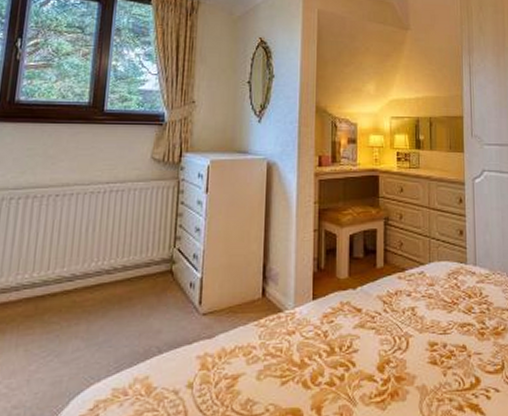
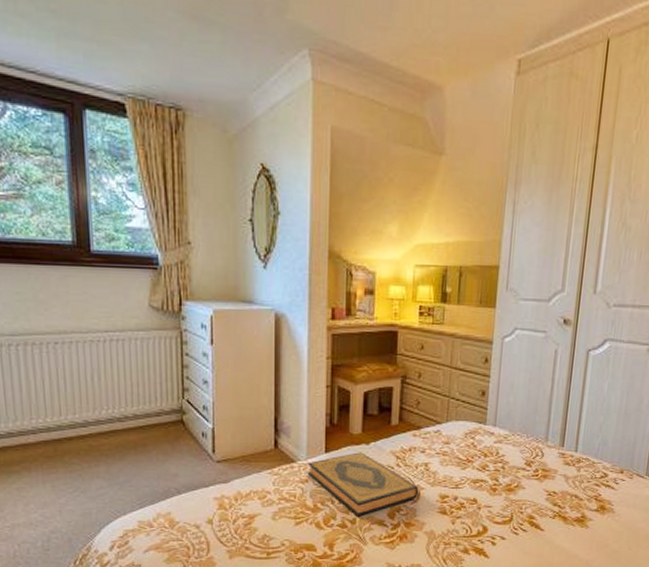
hardback book: none [294,298,408,372] -> present [307,452,419,517]

